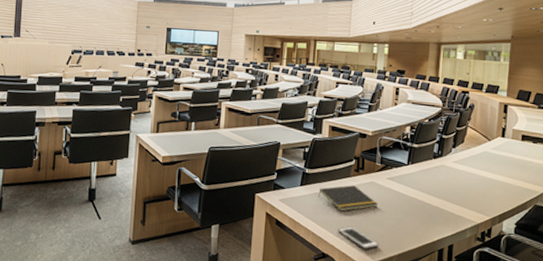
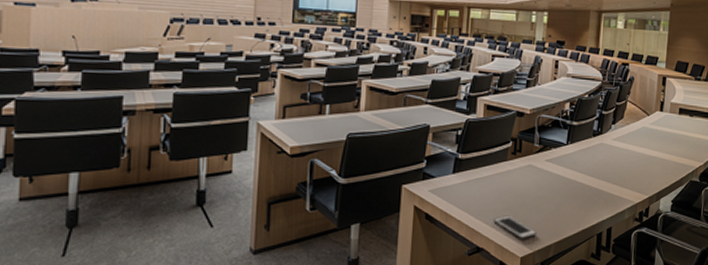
notepad: present [318,185,378,212] -> none [472,170,536,199]

